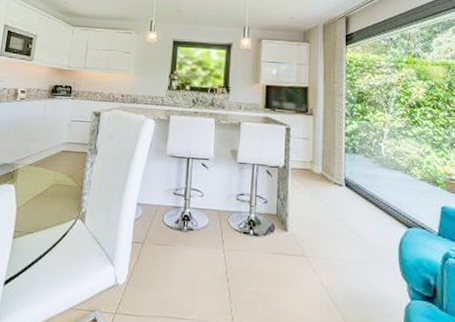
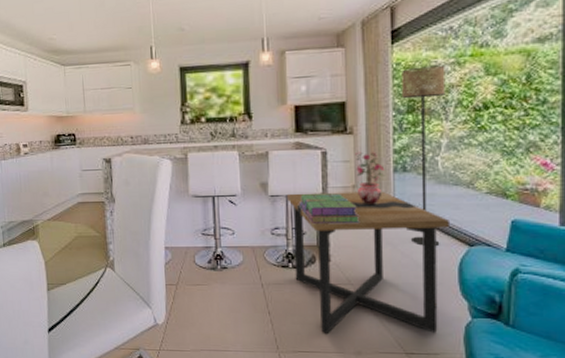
side table: none [252,162,392,313] -> present [286,191,451,333]
stack of books: none [264,165,316,197] -> present [299,193,360,224]
potted plant: none [313,131,338,181] -> present [355,151,385,205]
floor lamp: none [353,66,387,225] -> present [402,65,446,246]

